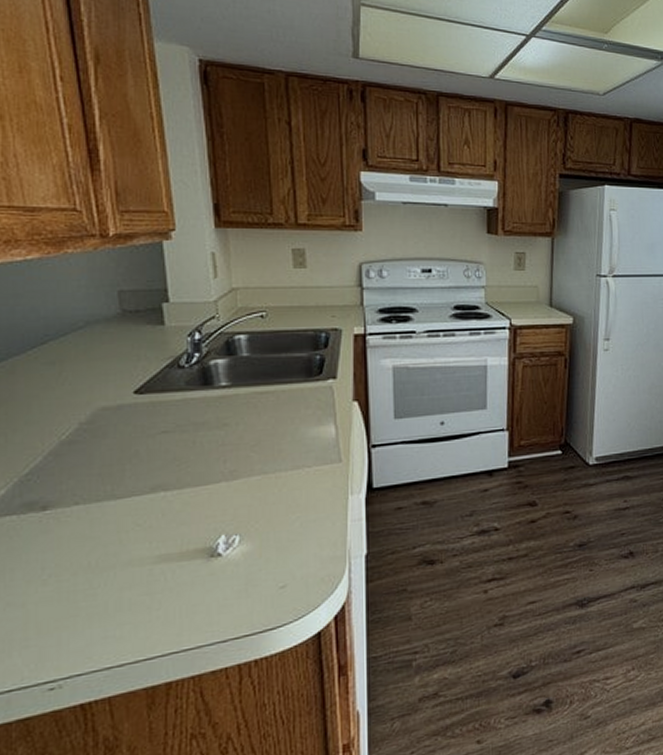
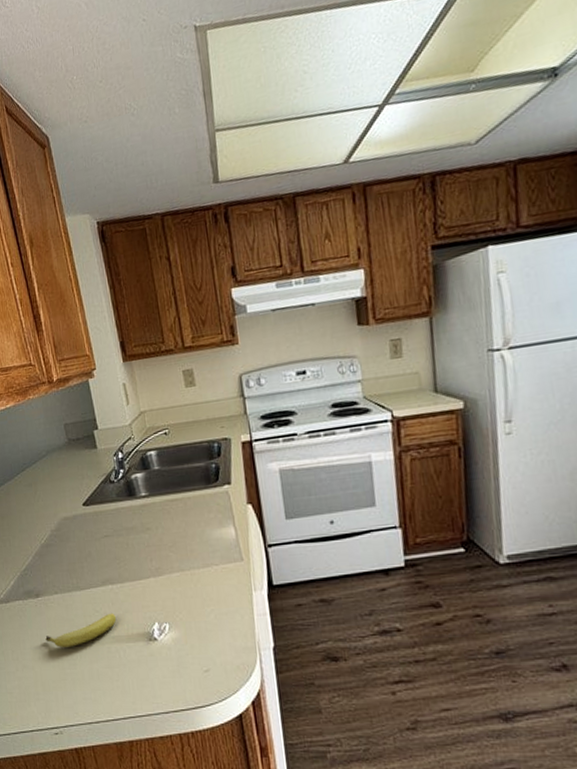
fruit: none [50,526,167,575] -> present [45,613,117,647]

